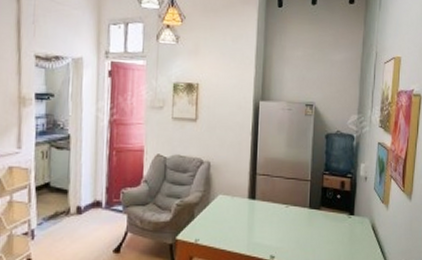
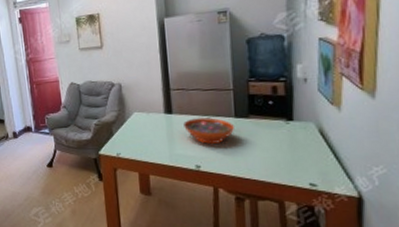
decorative bowl: none [264,206,308,233] -> present [183,117,234,144]

